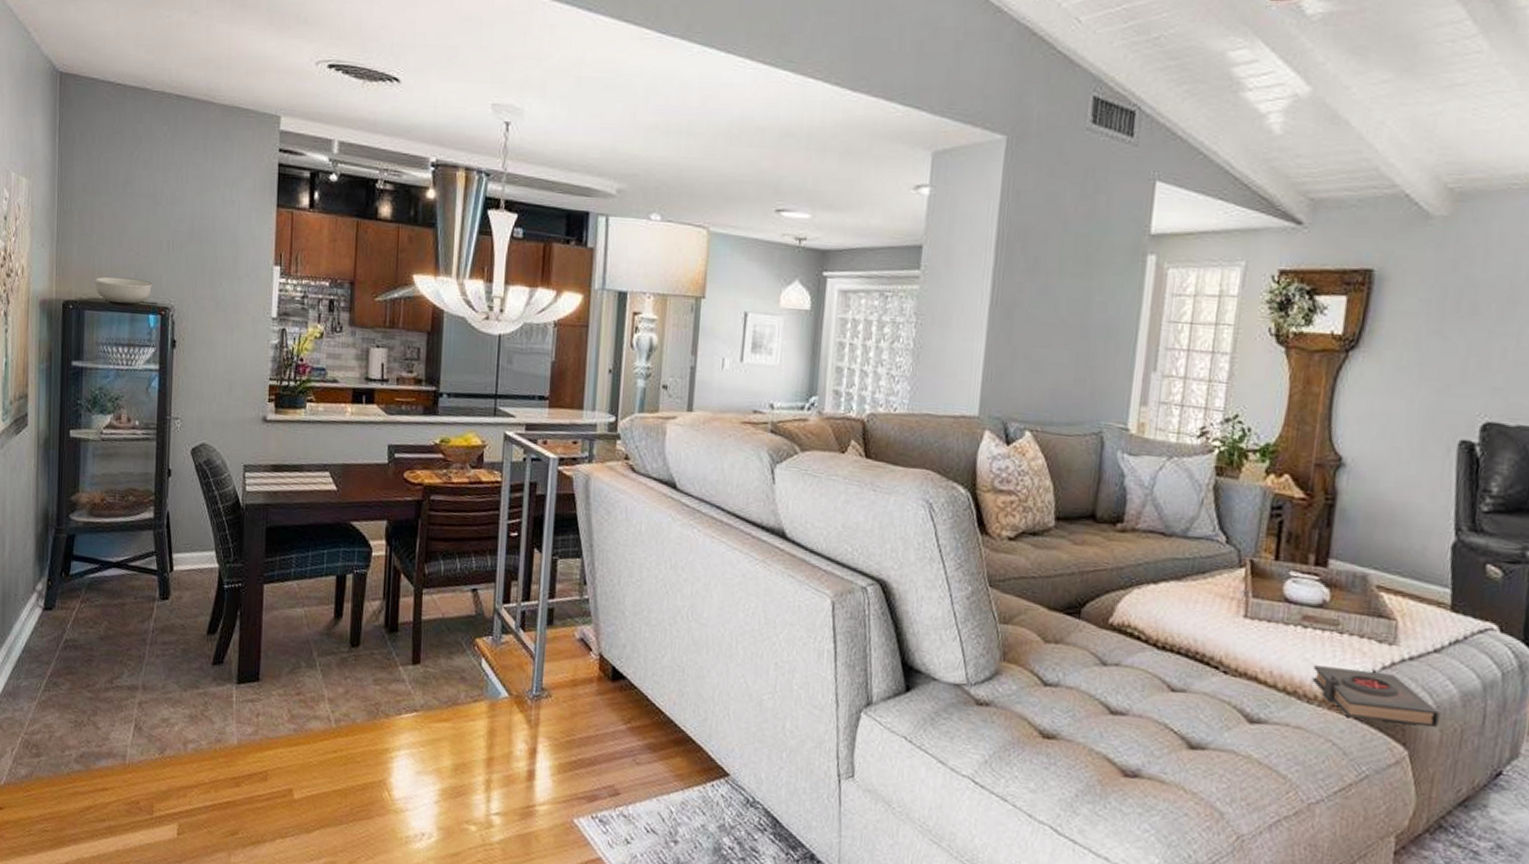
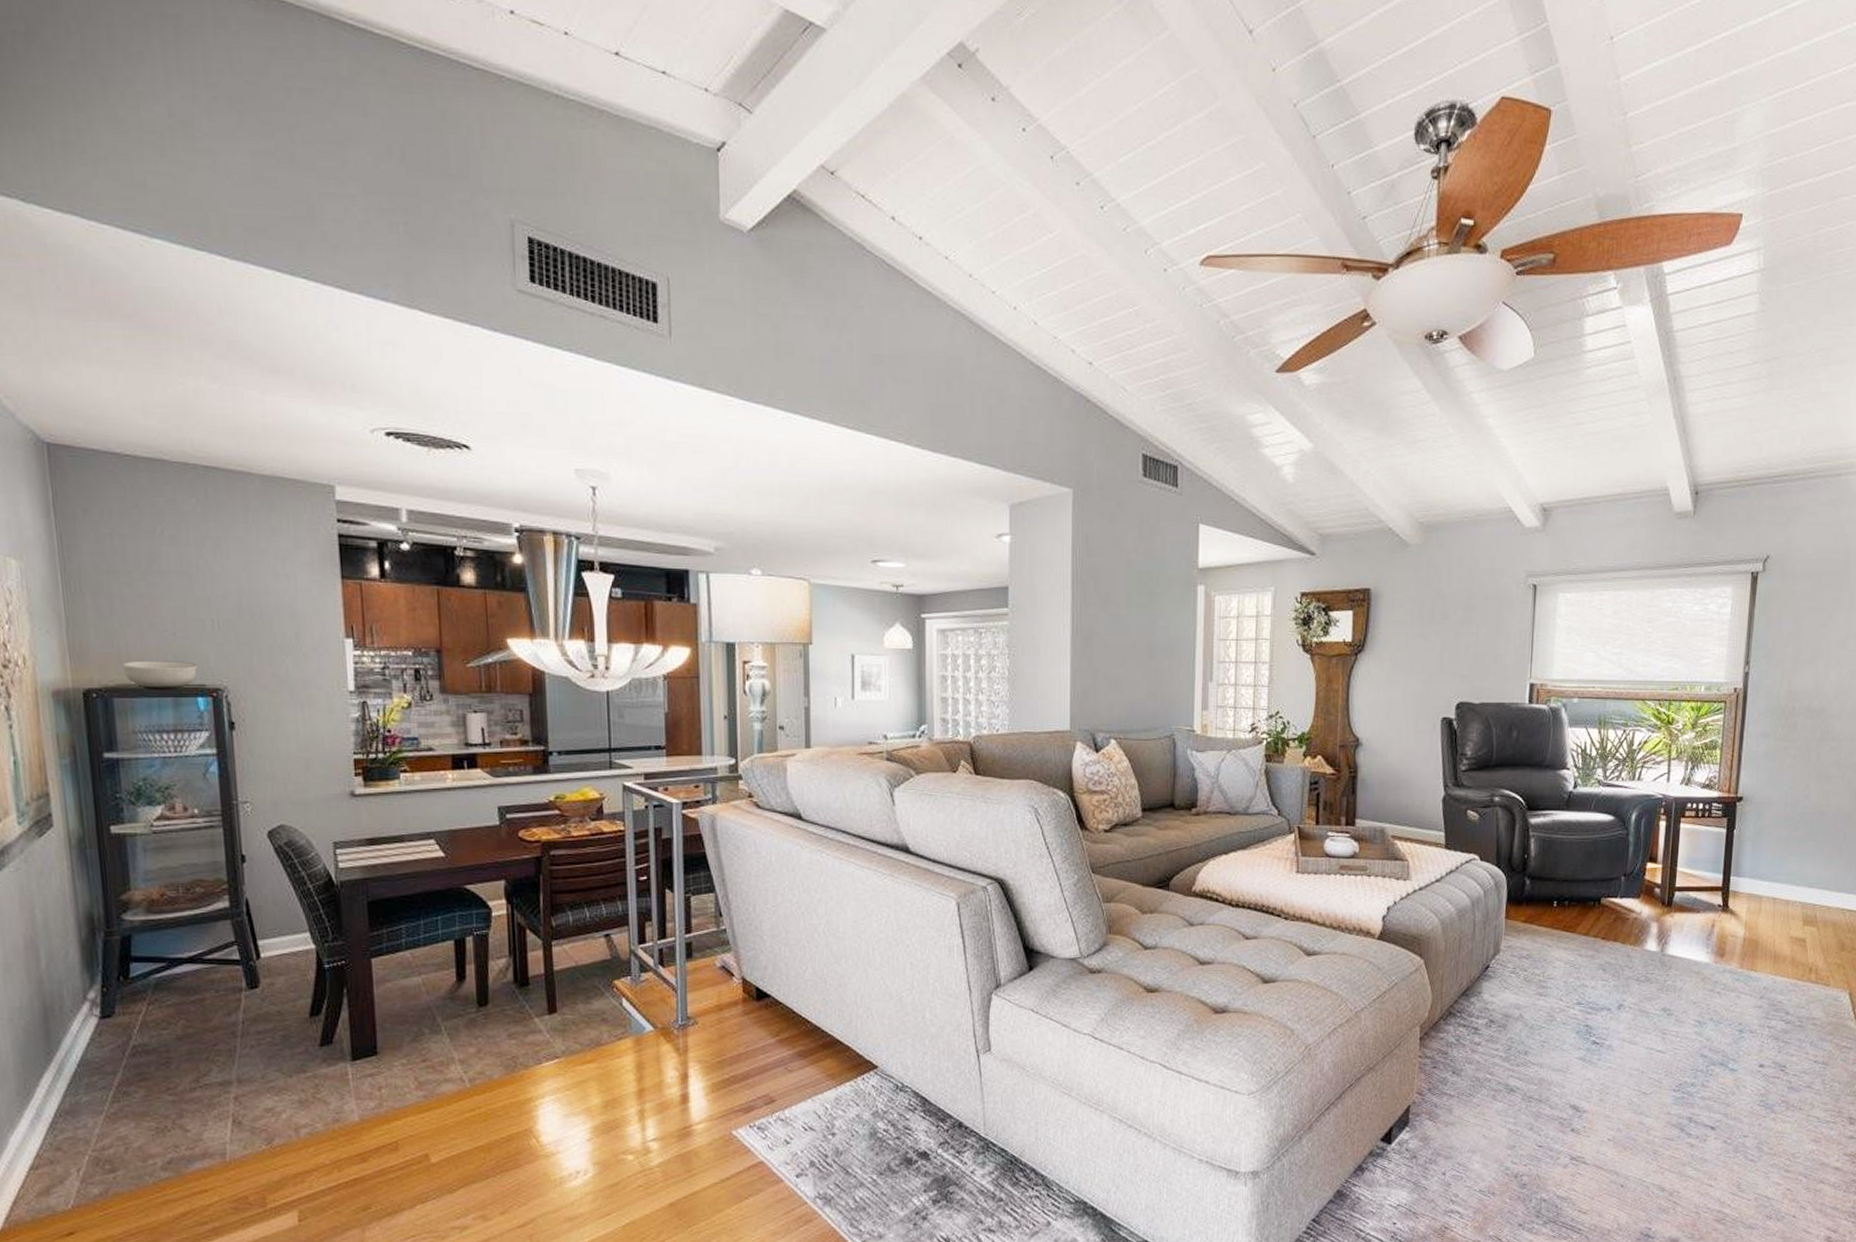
book: present [1312,665,1440,728] -> none [1351,903,1443,940]

